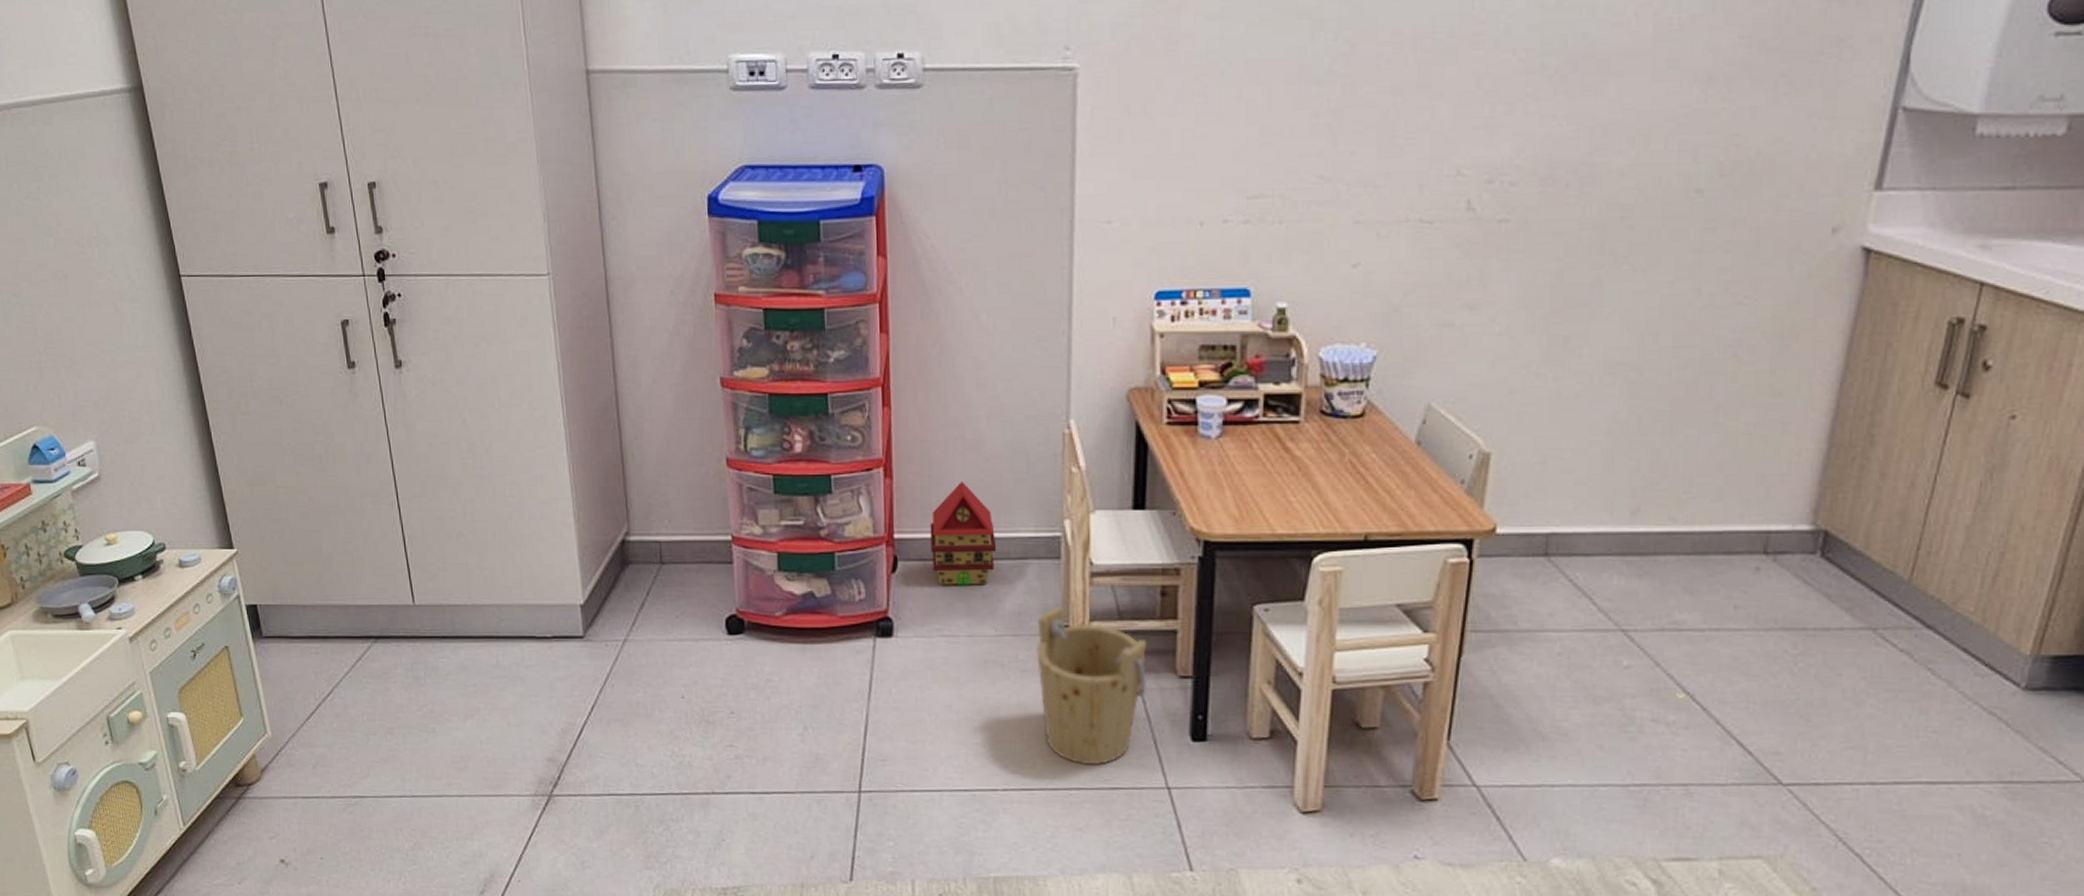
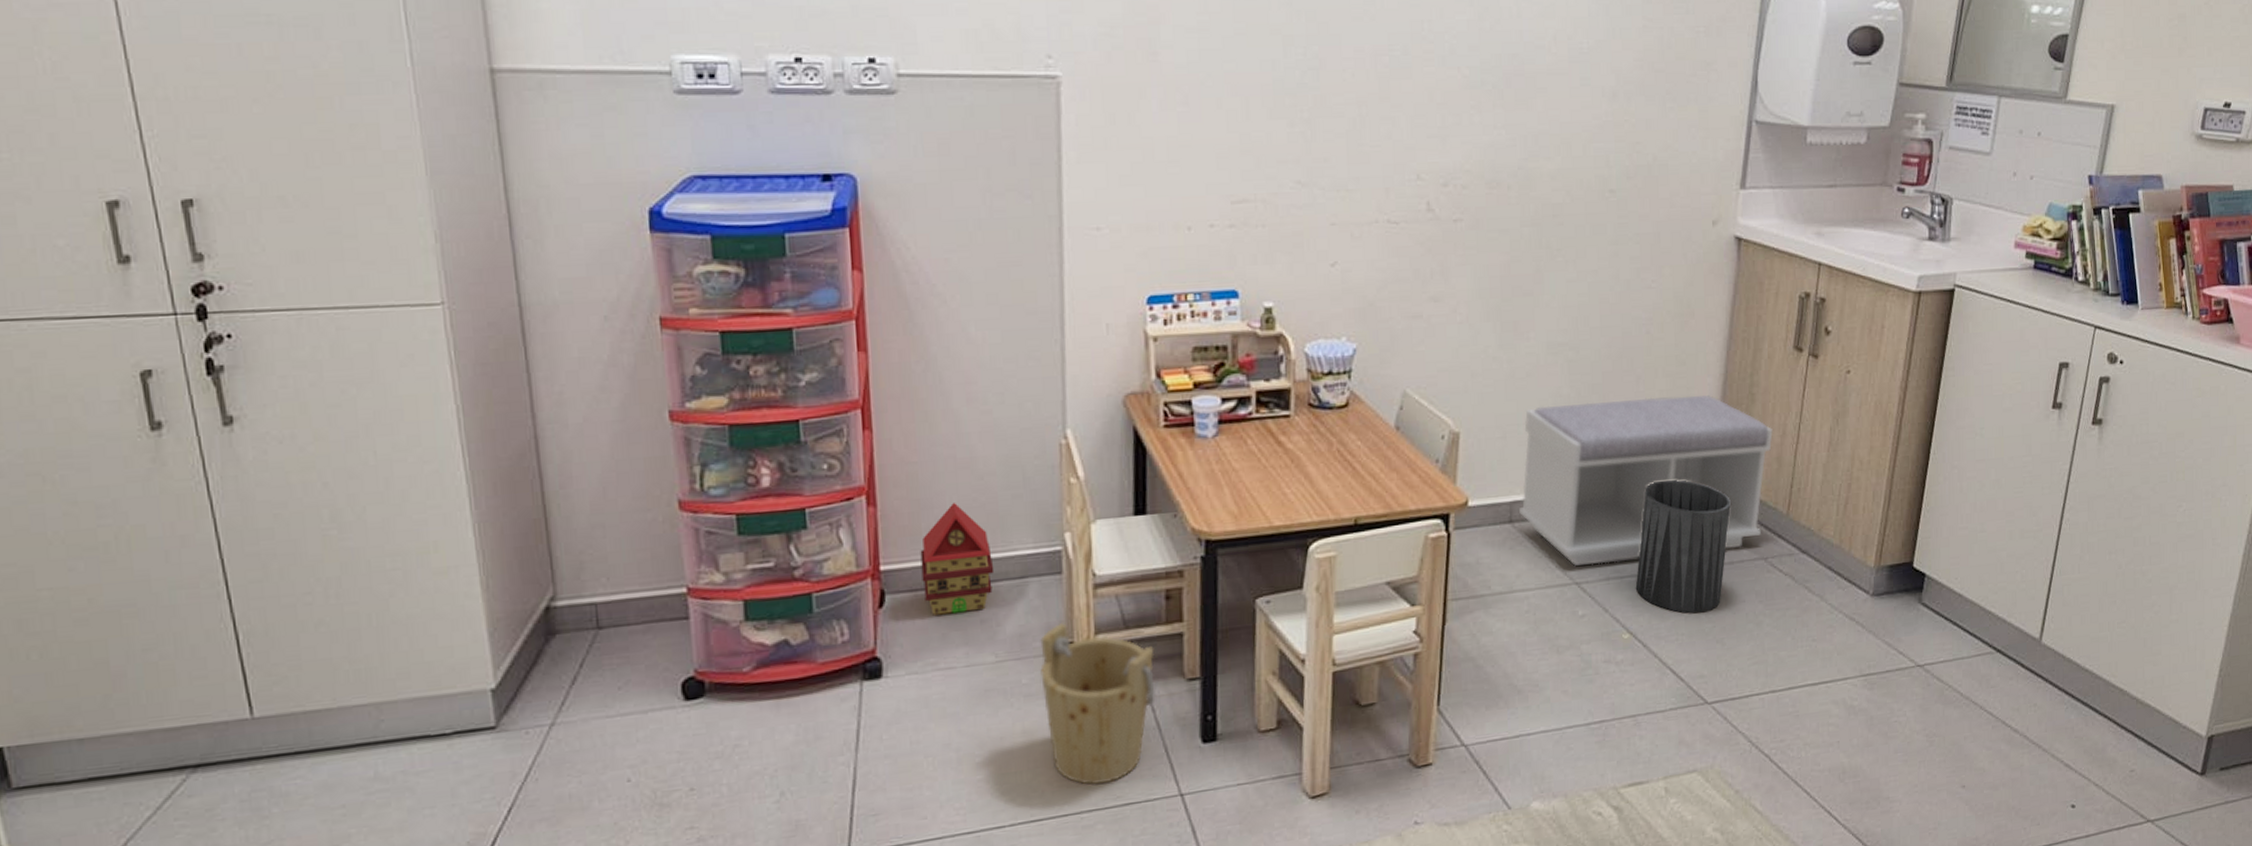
bench: none [1557,430,1897,614] -> present [1519,395,1773,567]
trash can: none [1697,526,1831,682] -> present [1635,479,1731,614]

